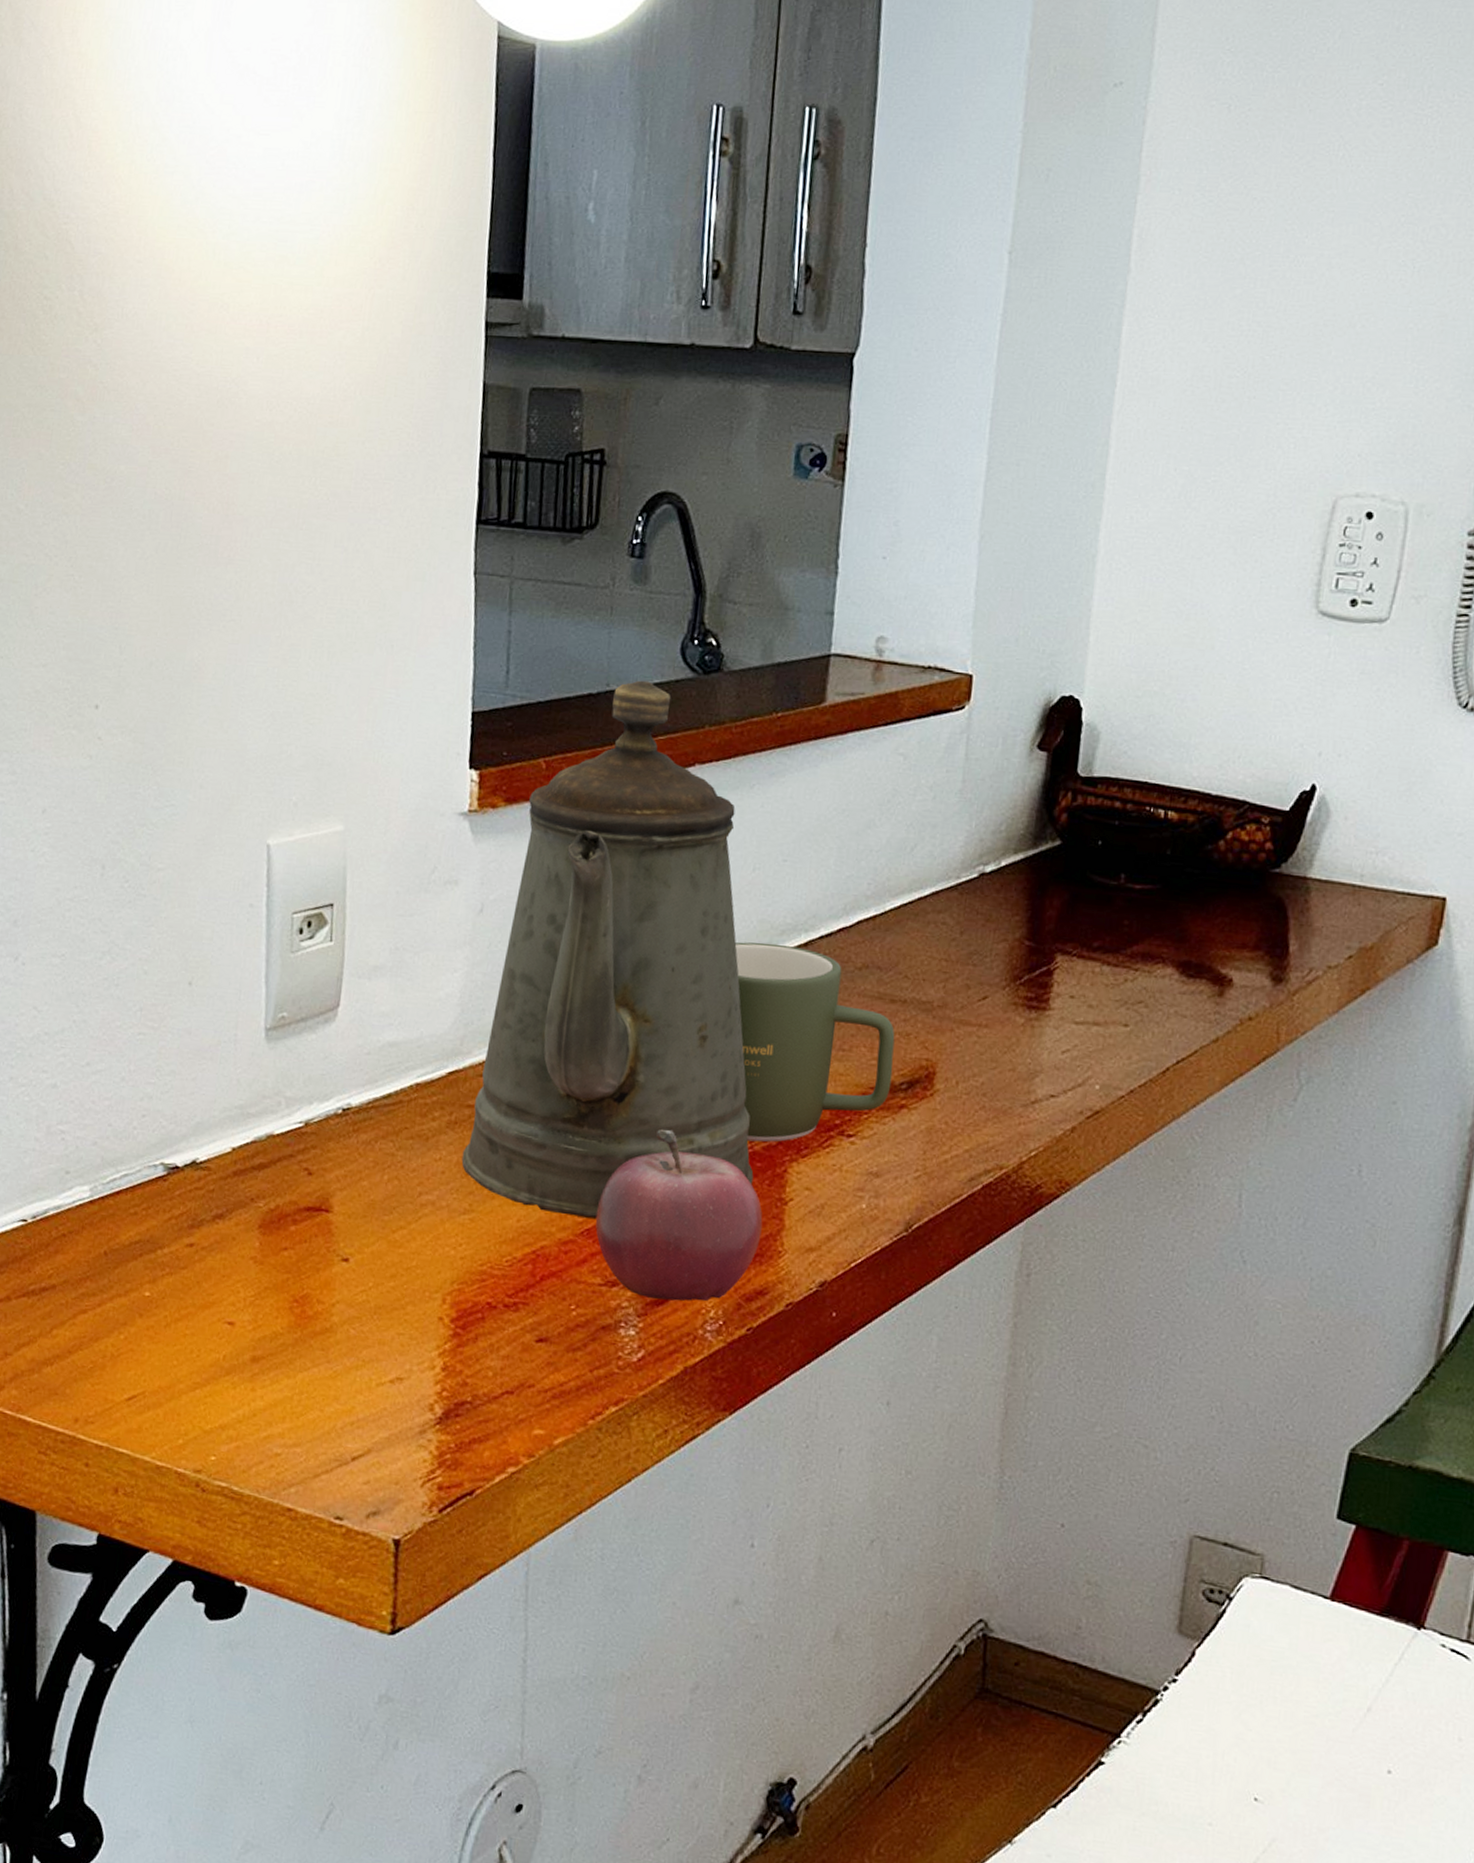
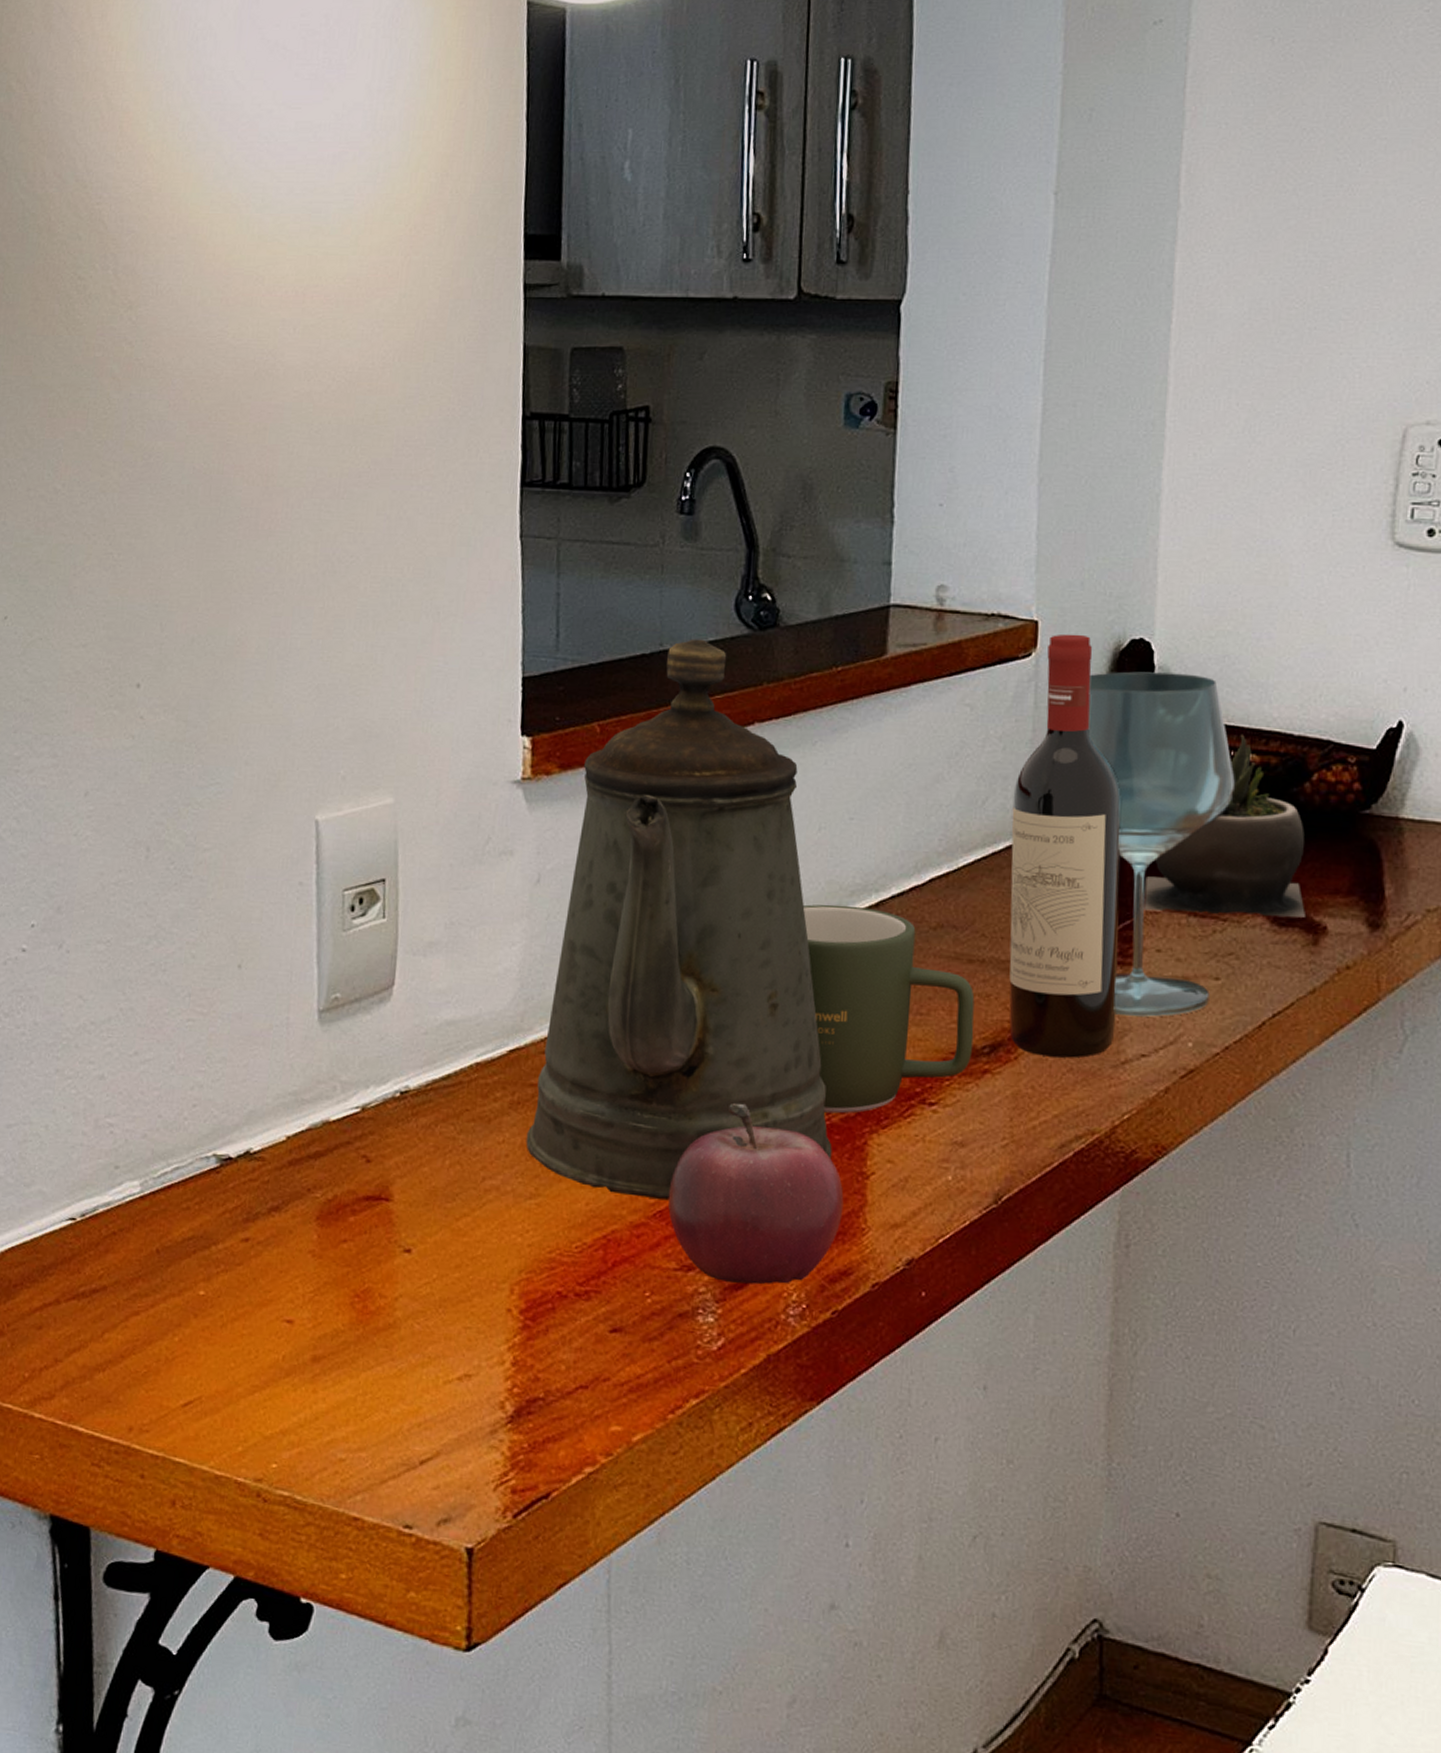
wine bottle: none [927,688,1044,1097] -> present [1009,634,1122,1059]
wine glass: none [1015,727,1153,1060] -> present [1088,671,1235,1017]
succulent plant: none [1060,793,1217,970] -> present [1144,735,1305,918]

